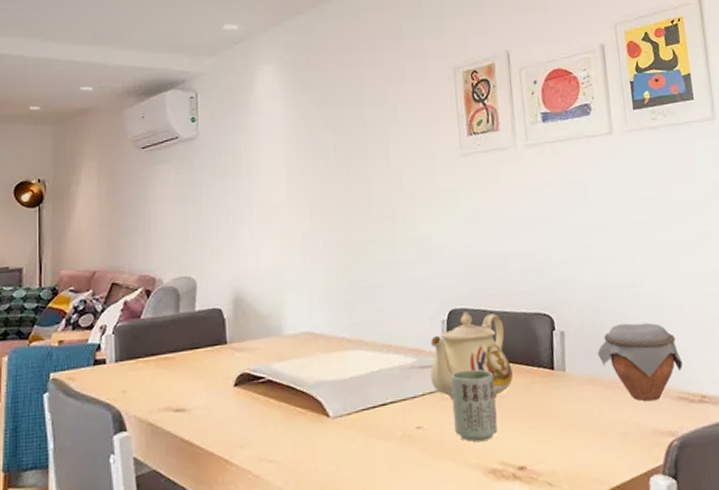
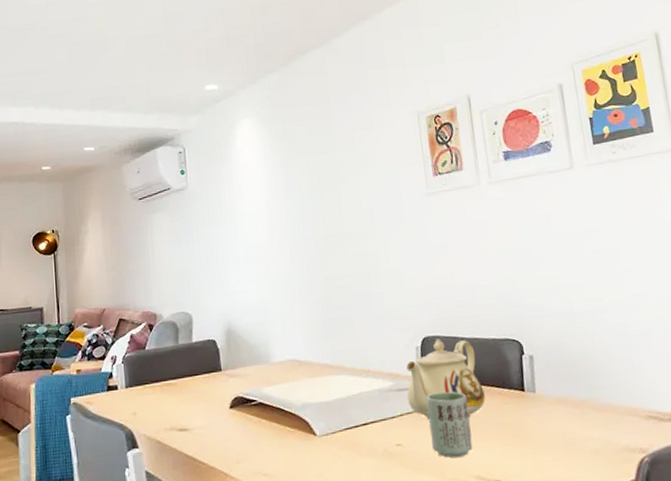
jar: present [597,322,683,402] -> none [566,346,651,420]

